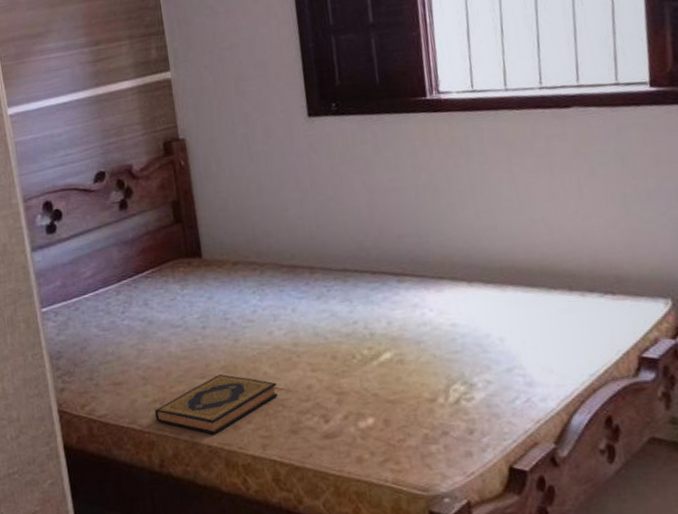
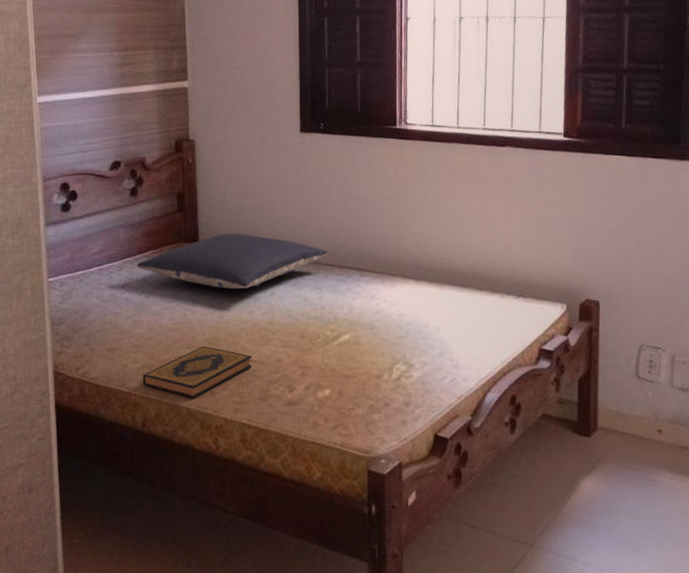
pillow: none [135,242,356,308] -> present [137,233,328,289]

